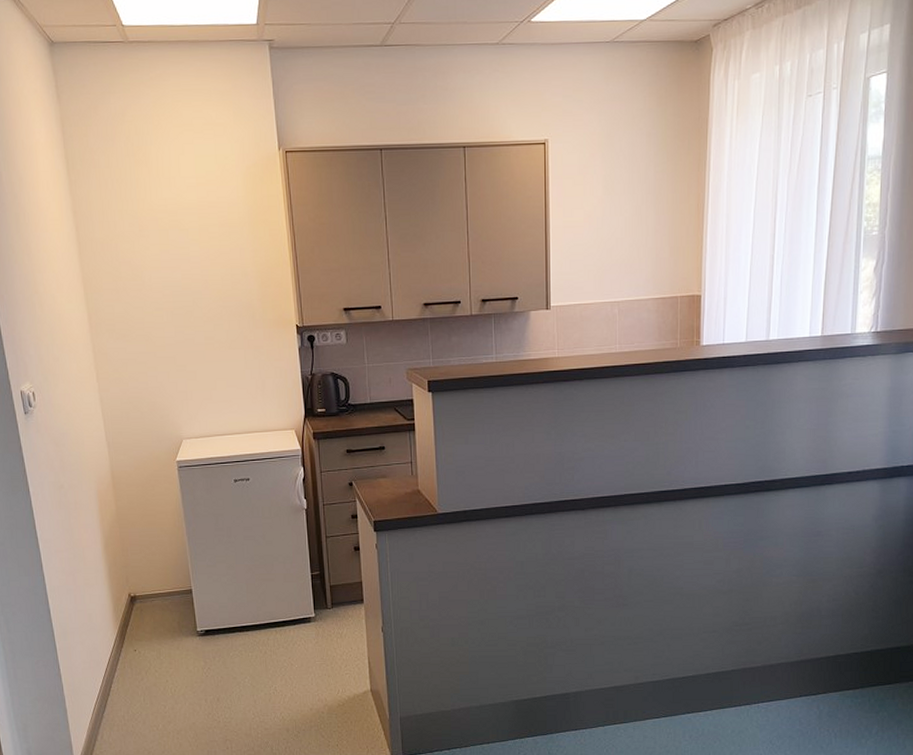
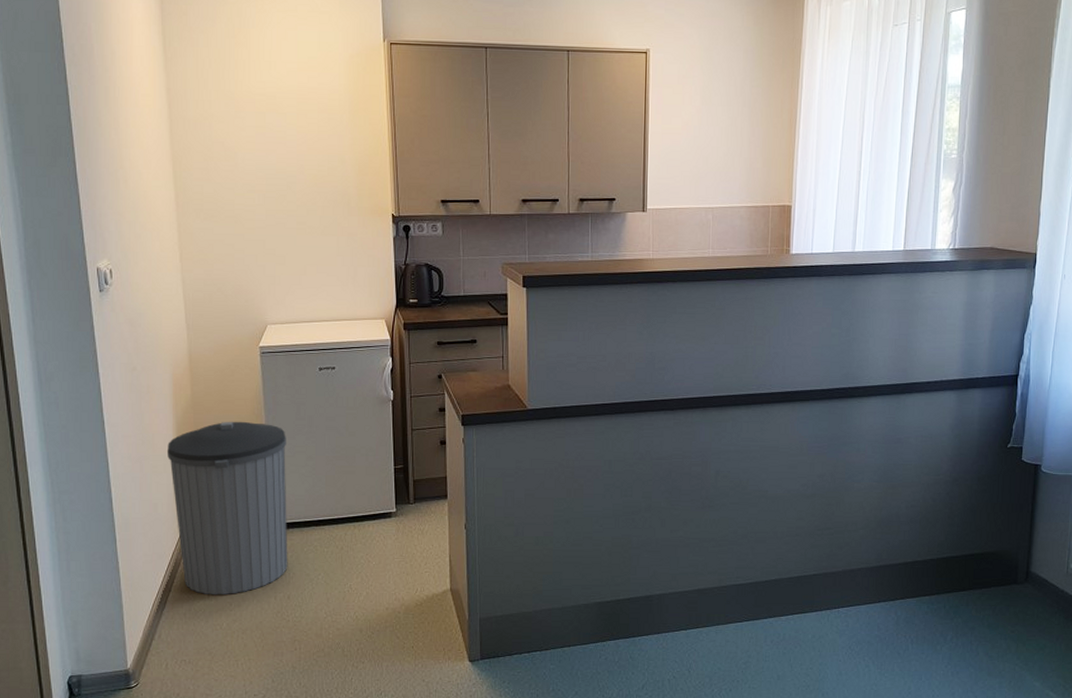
trash can: none [96,533,216,699] -> present [166,421,288,596]

